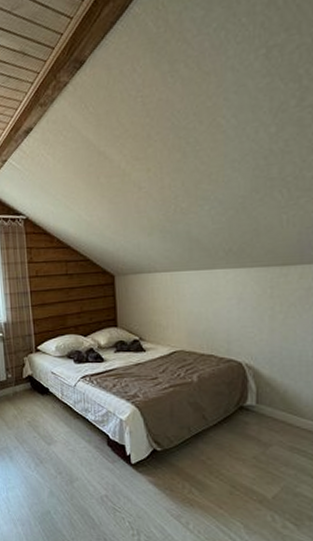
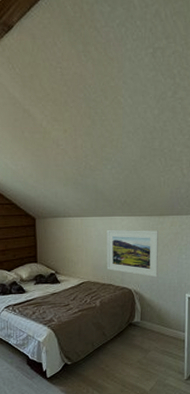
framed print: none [205,285,282,348] -> present [106,229,159,278]

